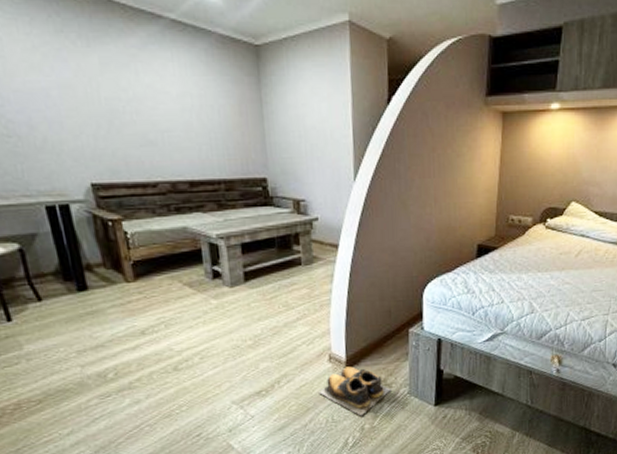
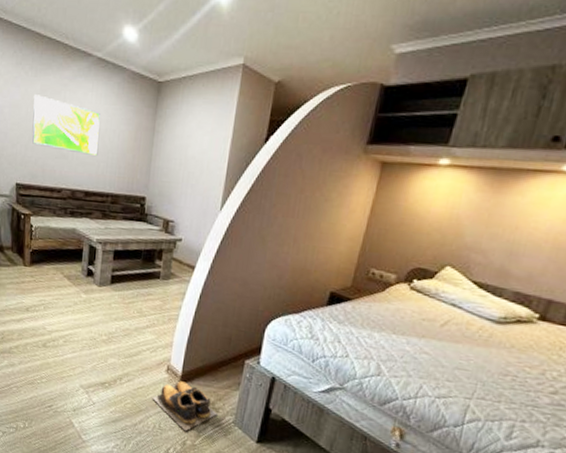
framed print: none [90,70,197,138] -> present [32,94,100,156]

